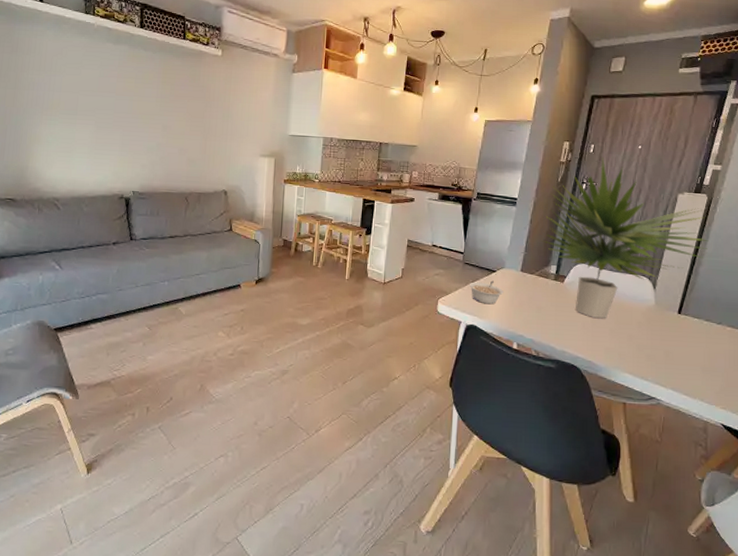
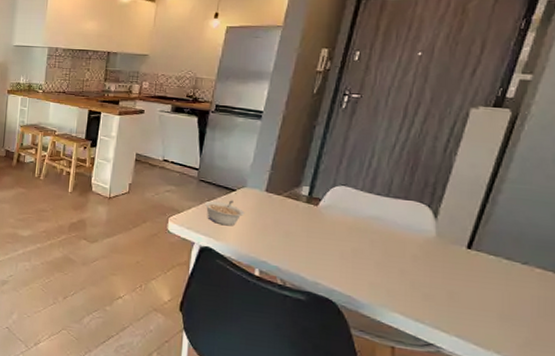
plant: present [542,158,709,318] -> none [291,66,512,249]

